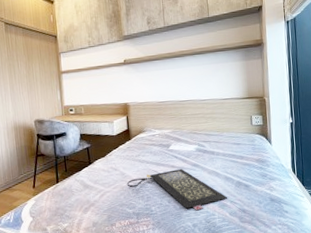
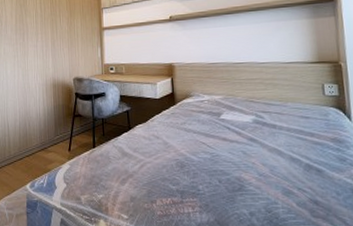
clutch bag: present [126,169,228,211] -> none [170,143,295,196]

